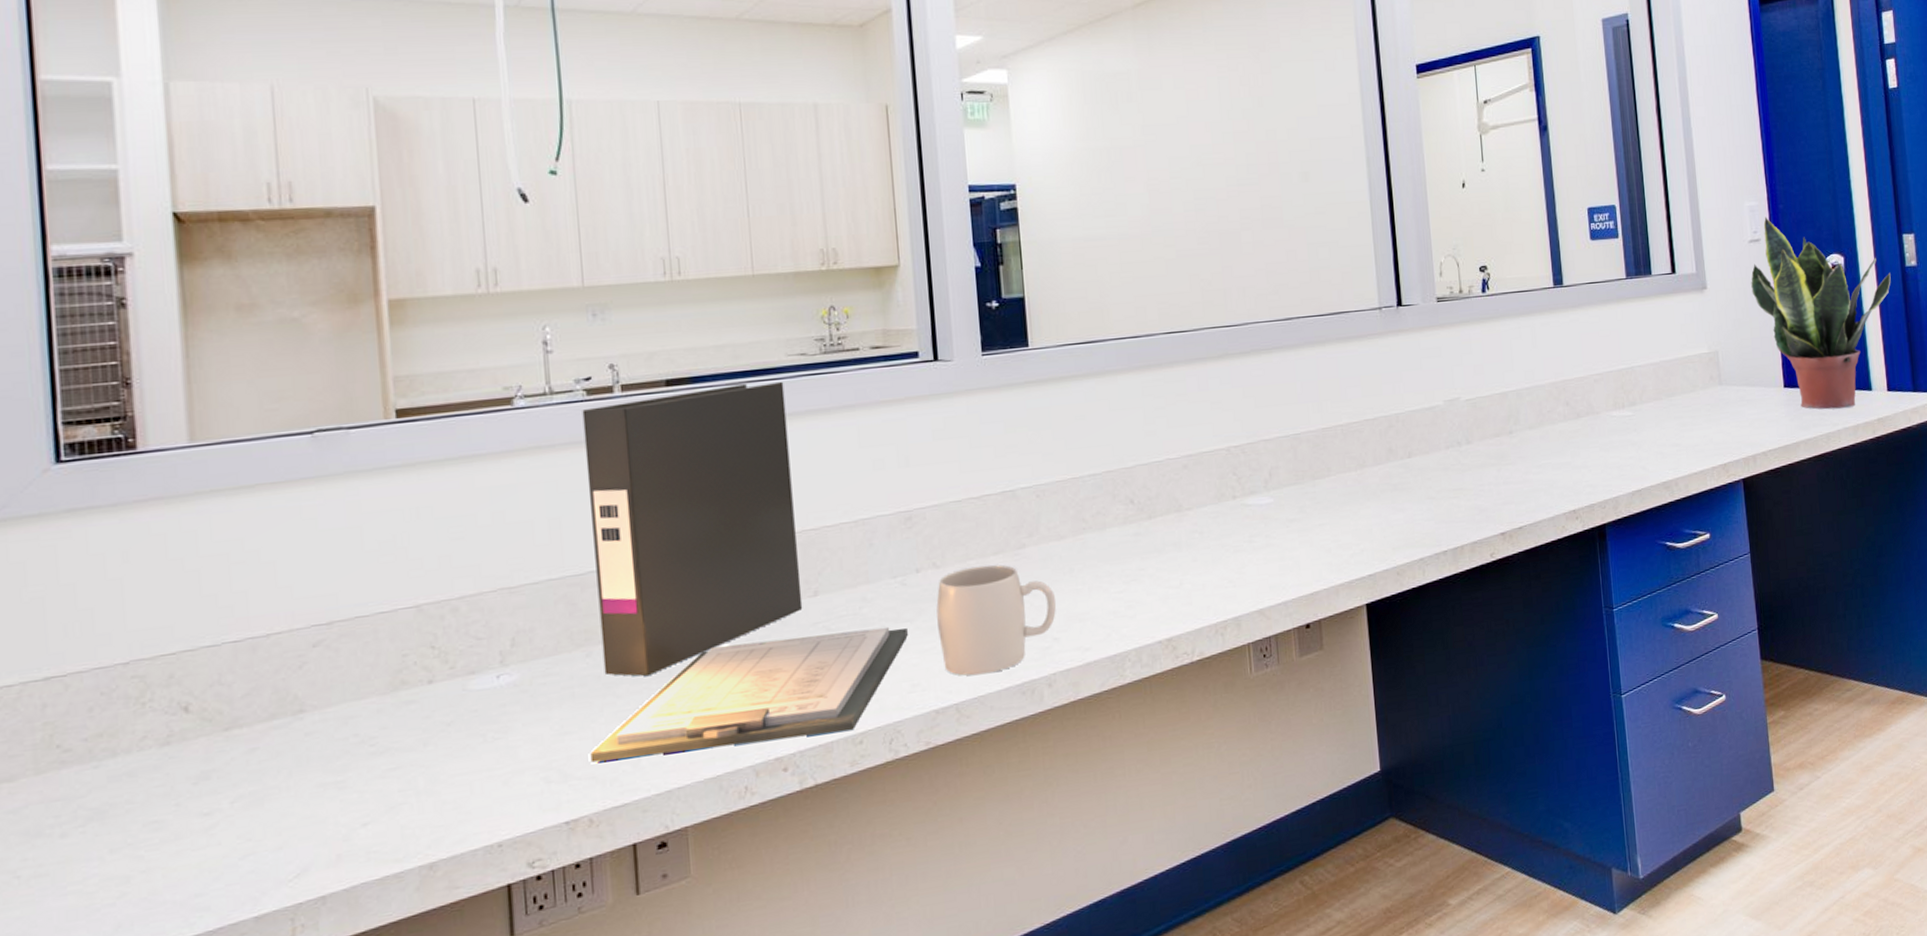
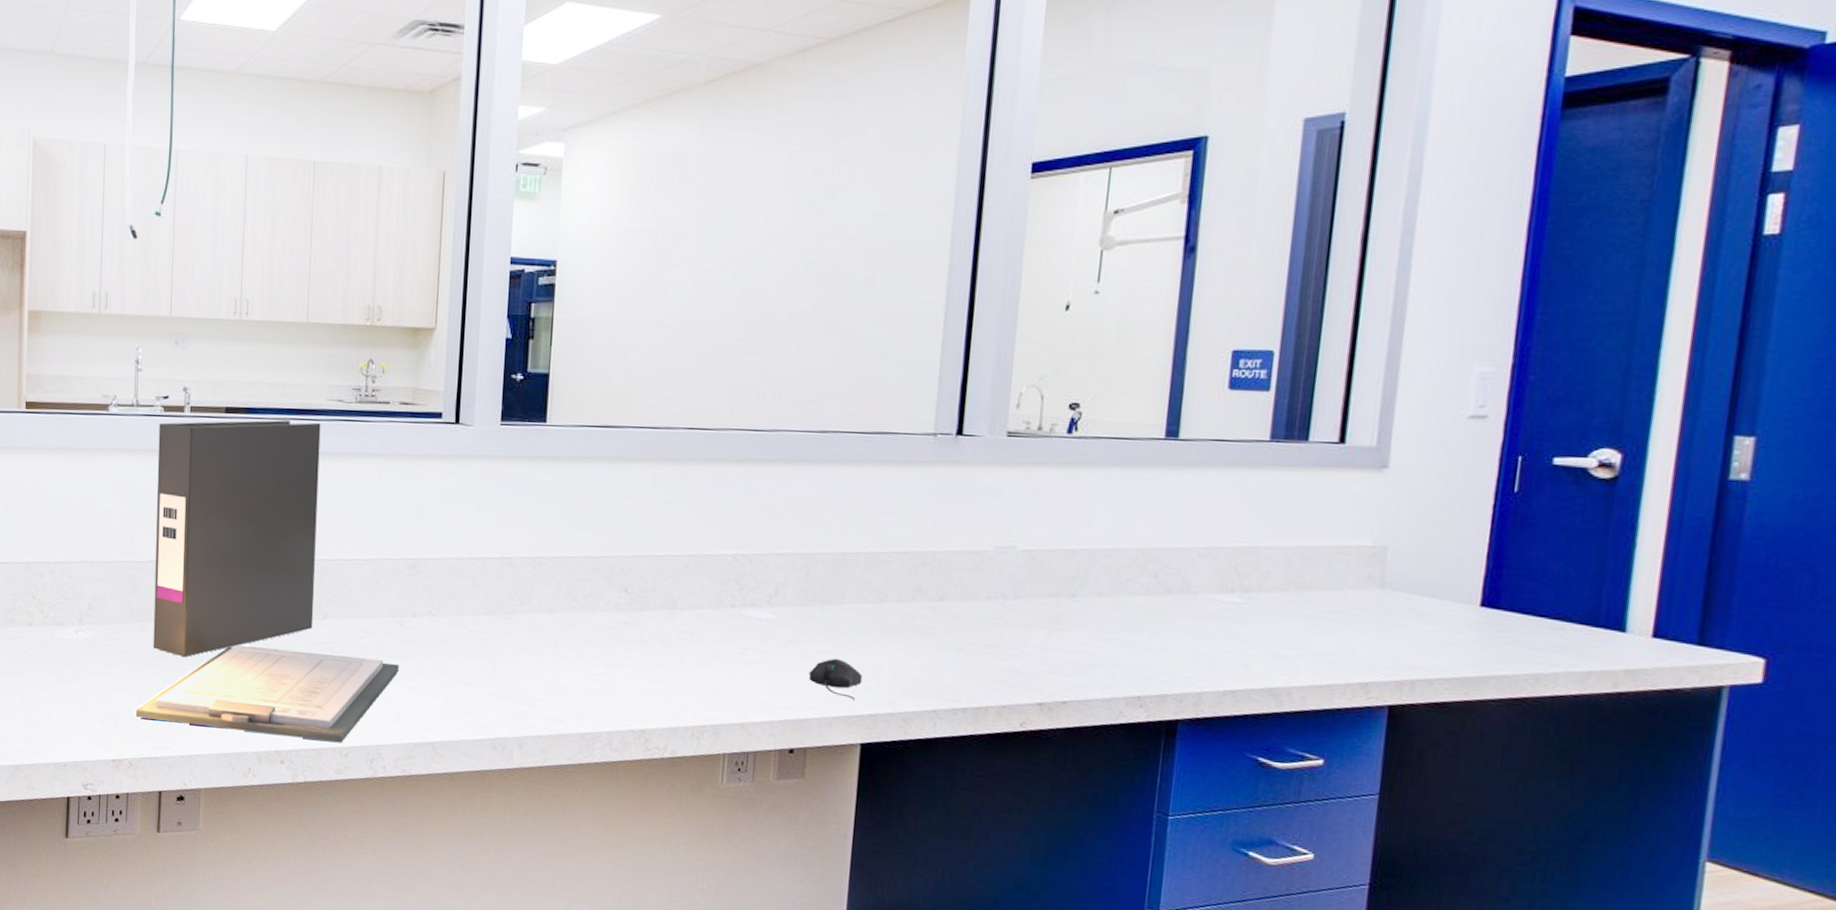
mug: present [936,565,1056,676] -> none [425,622,537,723]
computer mouse: none [1311,528,1358,565] -> present [808,658,863,701]
potted plant: present [1751,217,1891,410] -> none [1457,388,1699,648]

